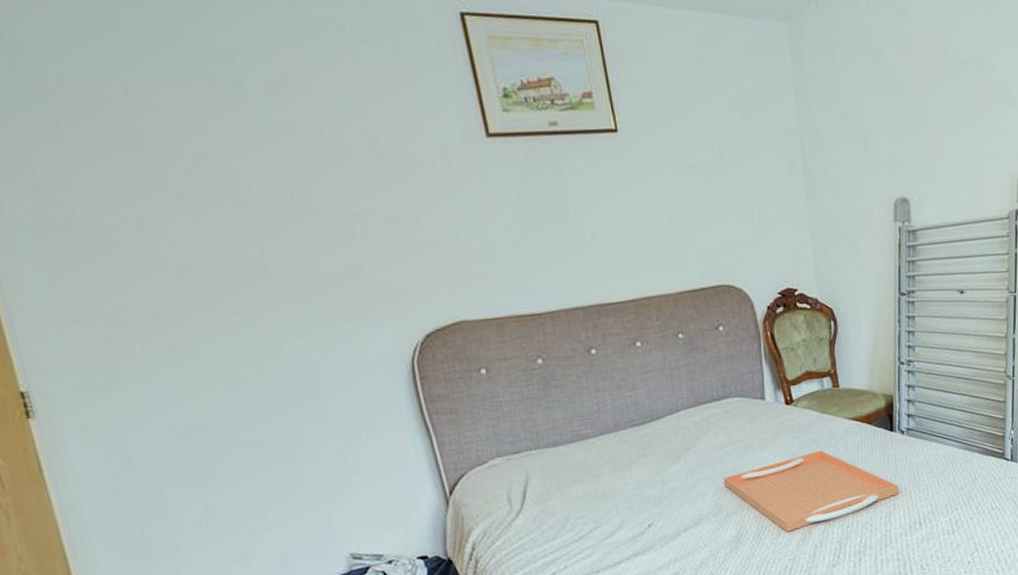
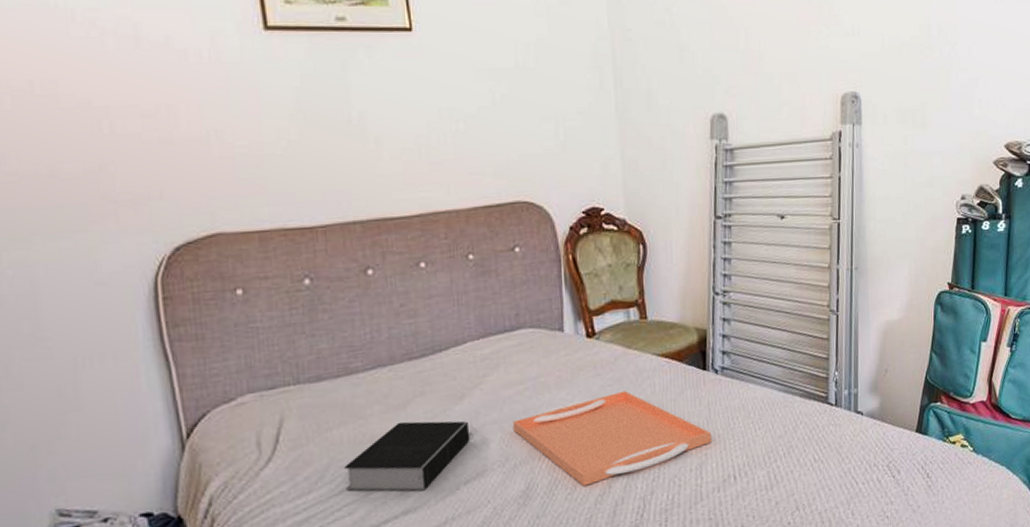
book: none [582,478,688,538] -> present [344,421,470,491]

